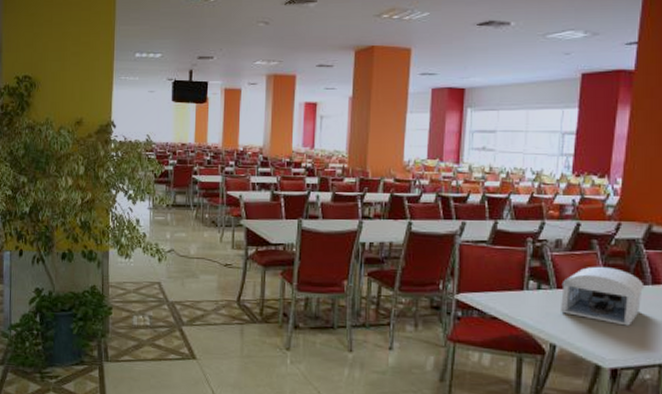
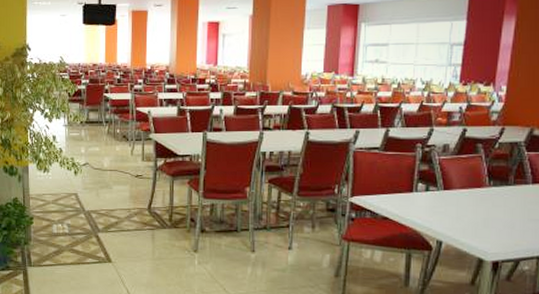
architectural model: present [561,266,645,326] -> none [447,168,526,222]

